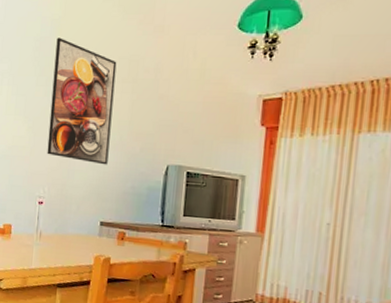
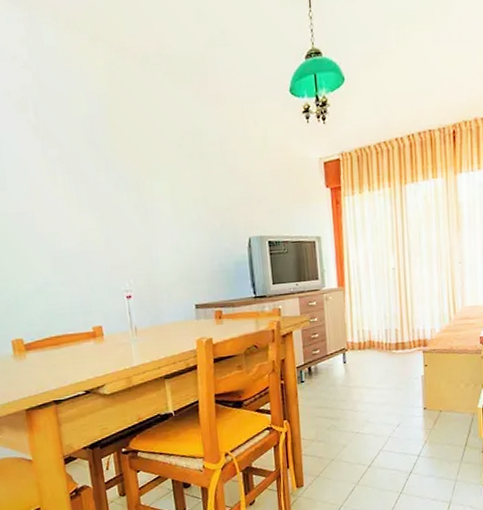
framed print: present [47,38,117,165] -> none [108,114,191,247]

